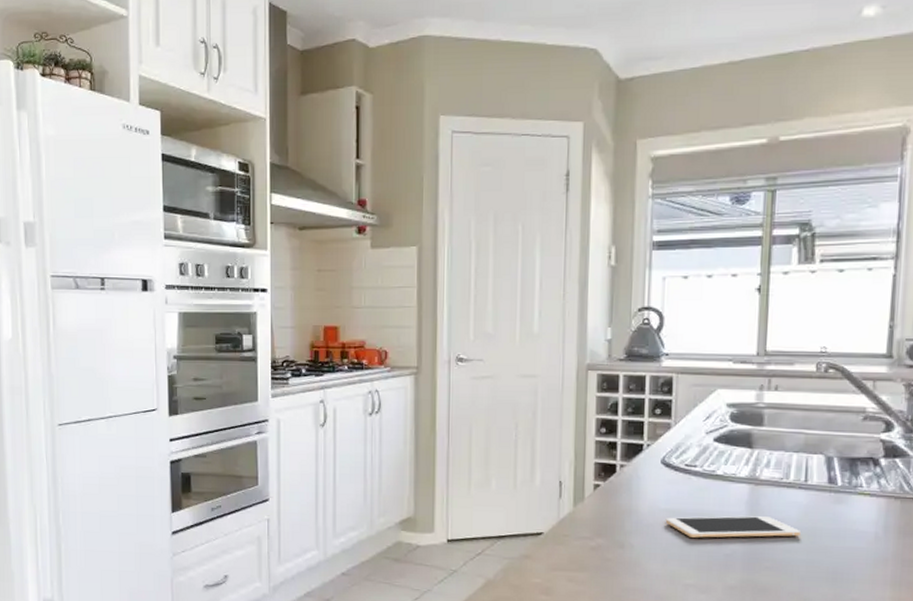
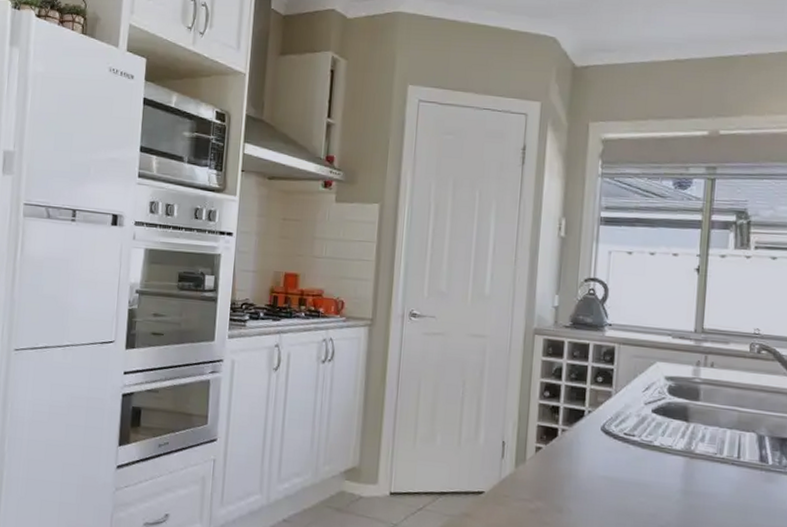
cell phone: present [665,516,800,538] -> none [603,485,733,513]

